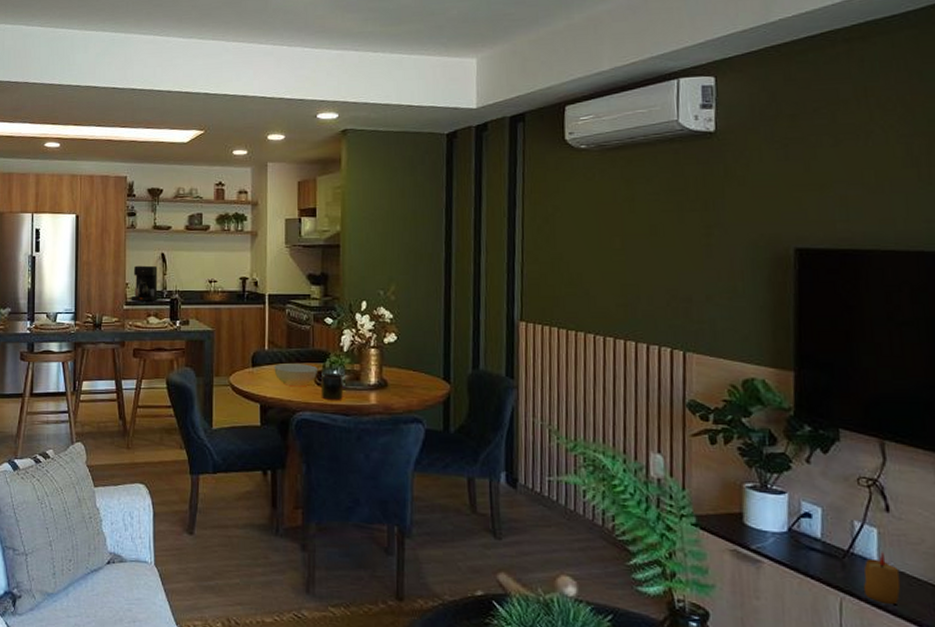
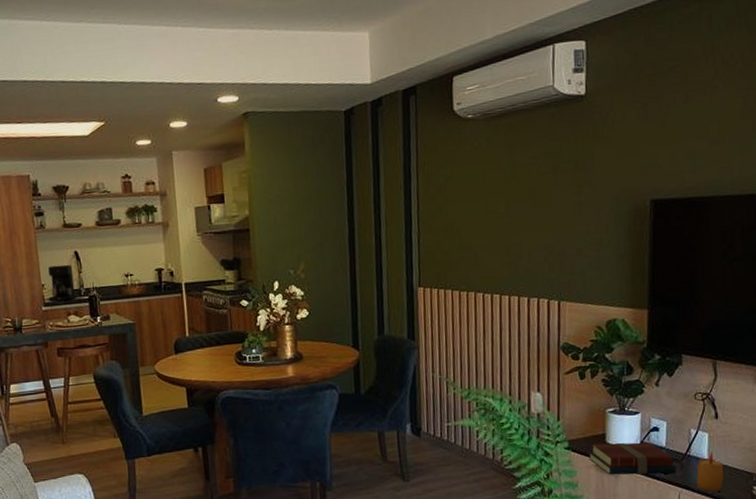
bowl: present [274,364,319,387] -> none [196,346,239,369]
mug: present [320,374,344,400] -> none [241,352,263,377]
books: none [721,523,836,574] -> present [588,442,676,475]

